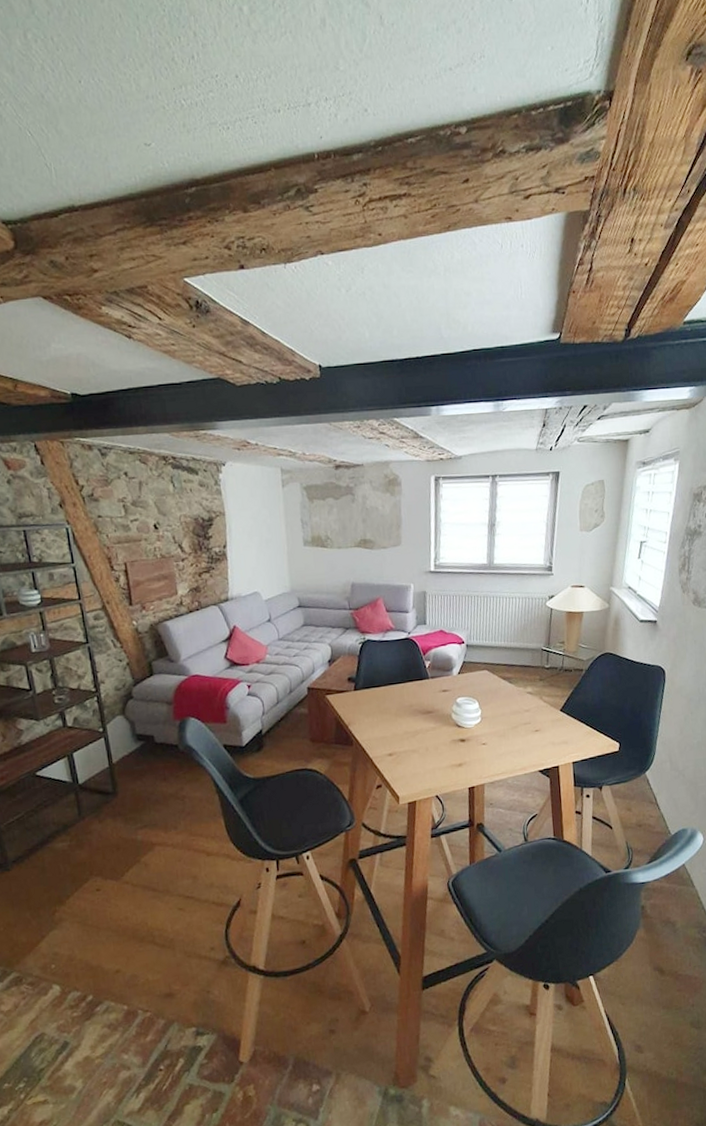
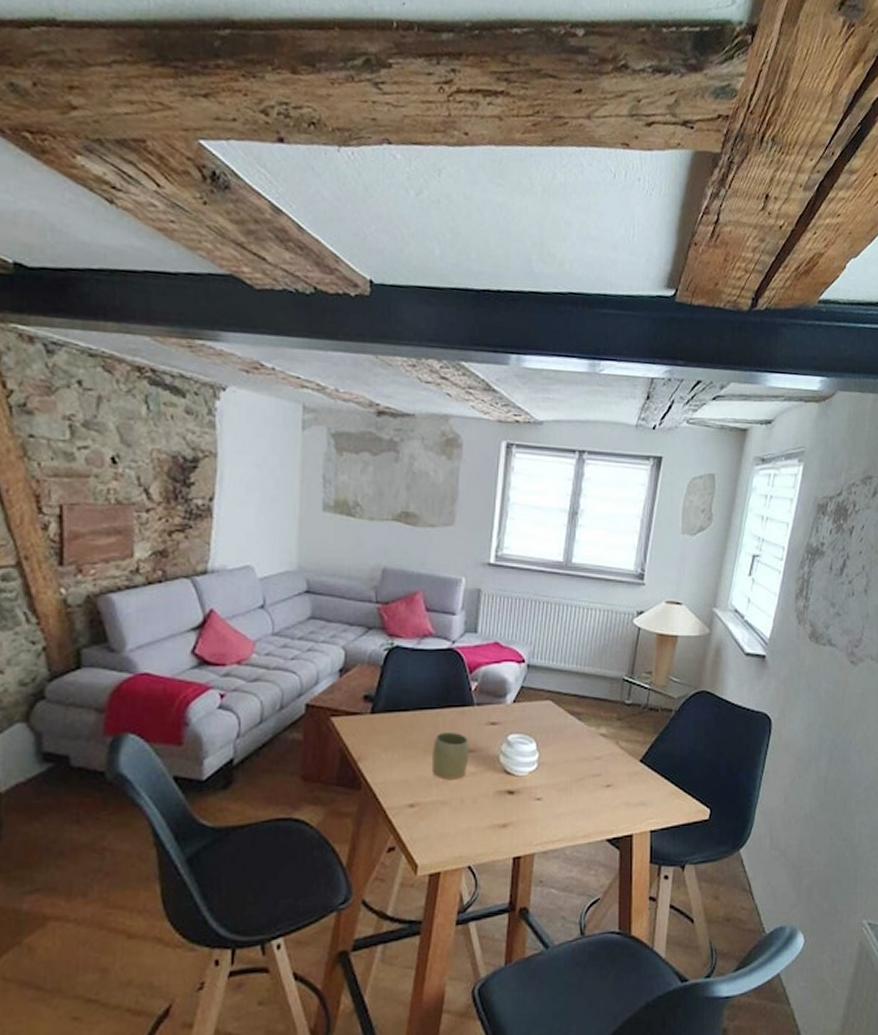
mug: none [401,699,429,735] -> present [432,731,470,780]

